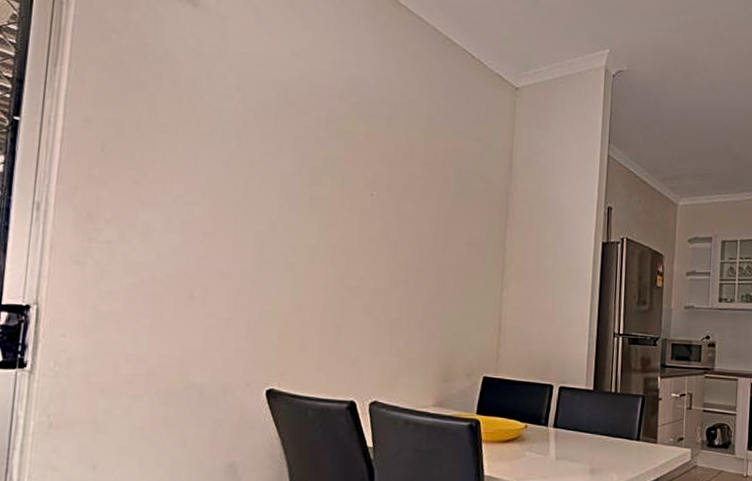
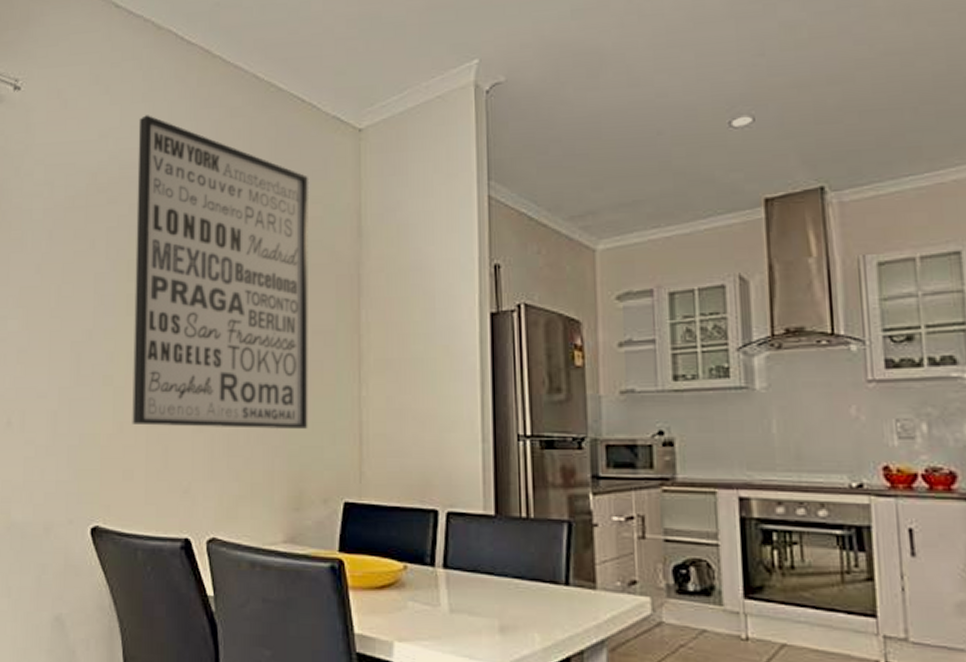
wall art: none [309,44,473,319] -> present [132,115,308,429]

